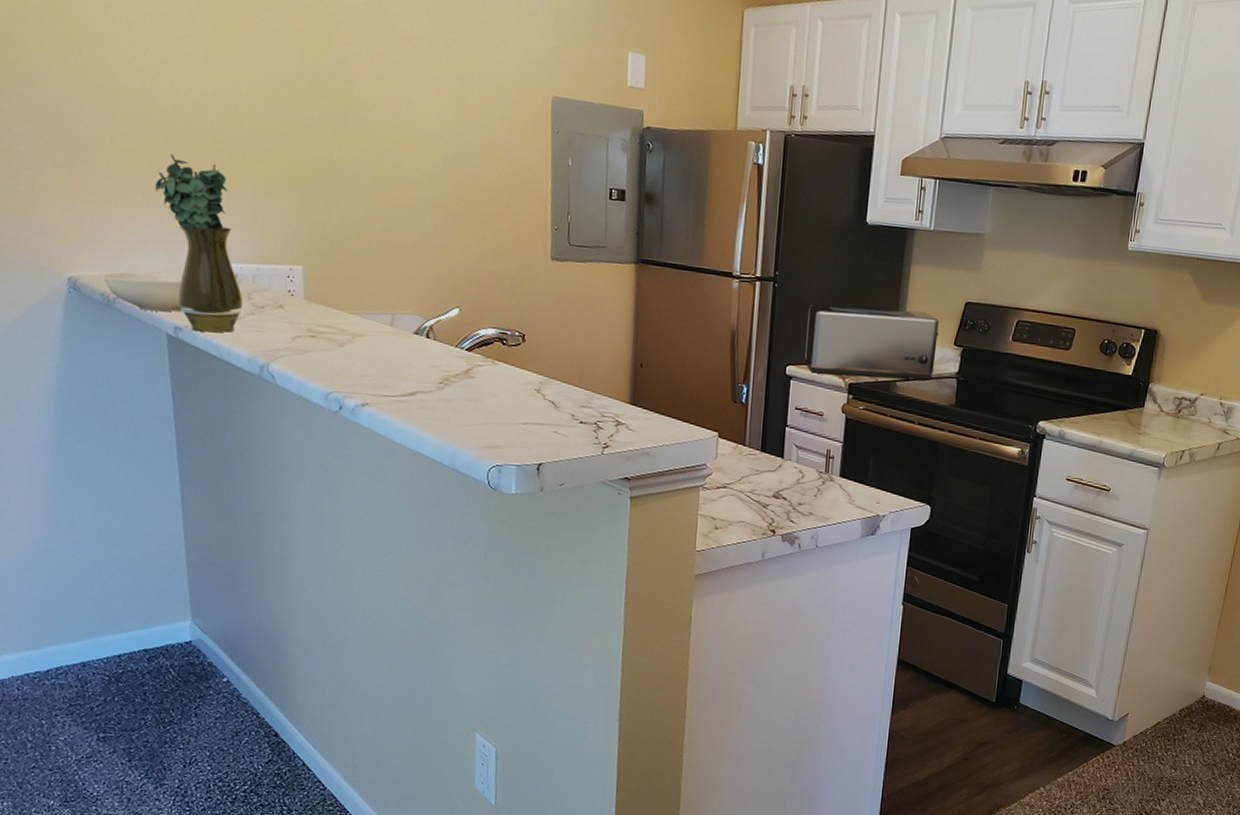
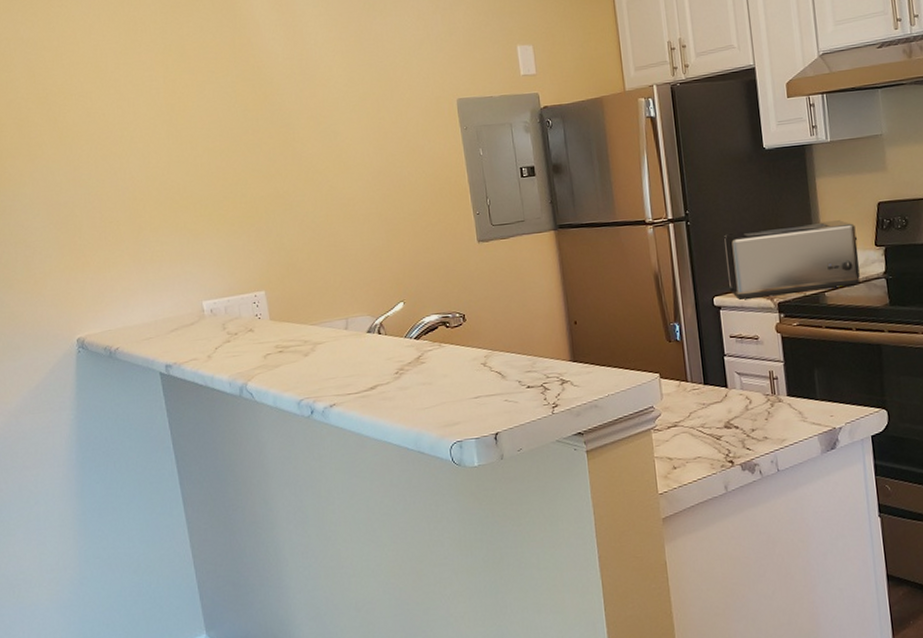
bowl: present [103,271,183,312] -> none [104,317,171,356]
vase: present [154,154,244,333] -> none [138,217,220,366]

